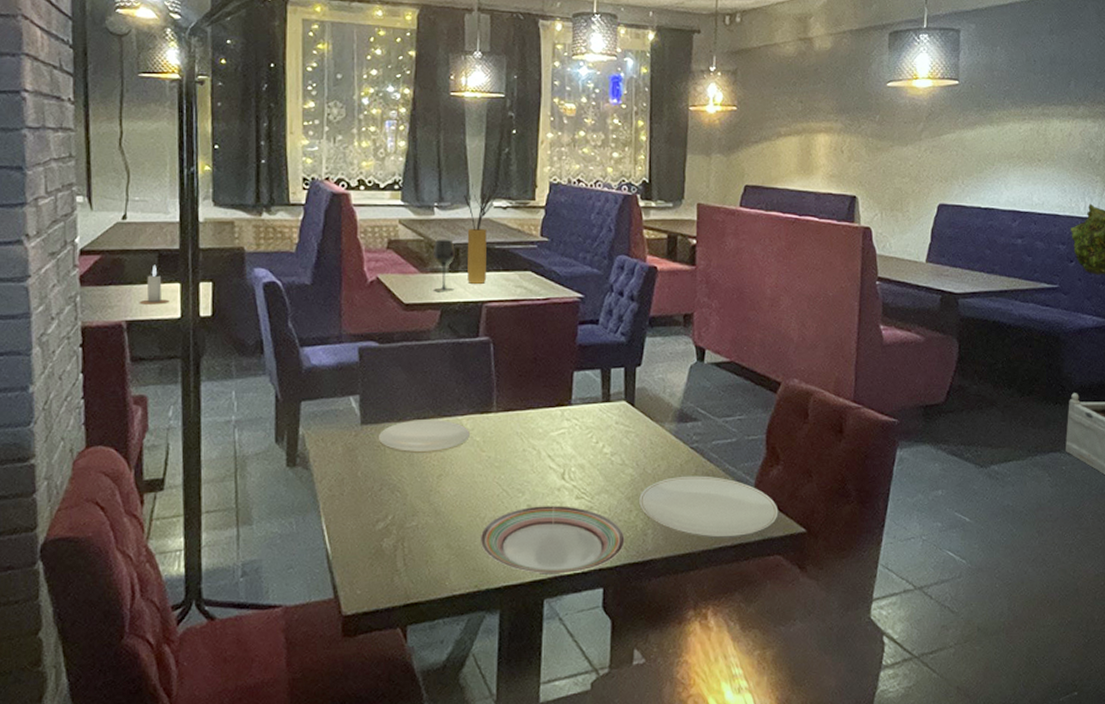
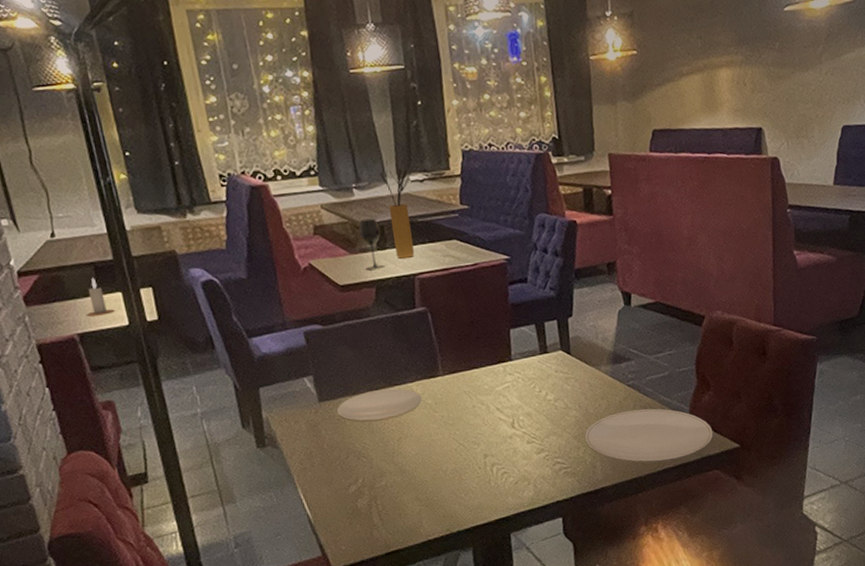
plate: present [480,506,625,574] -> none [444,451,577,513]

